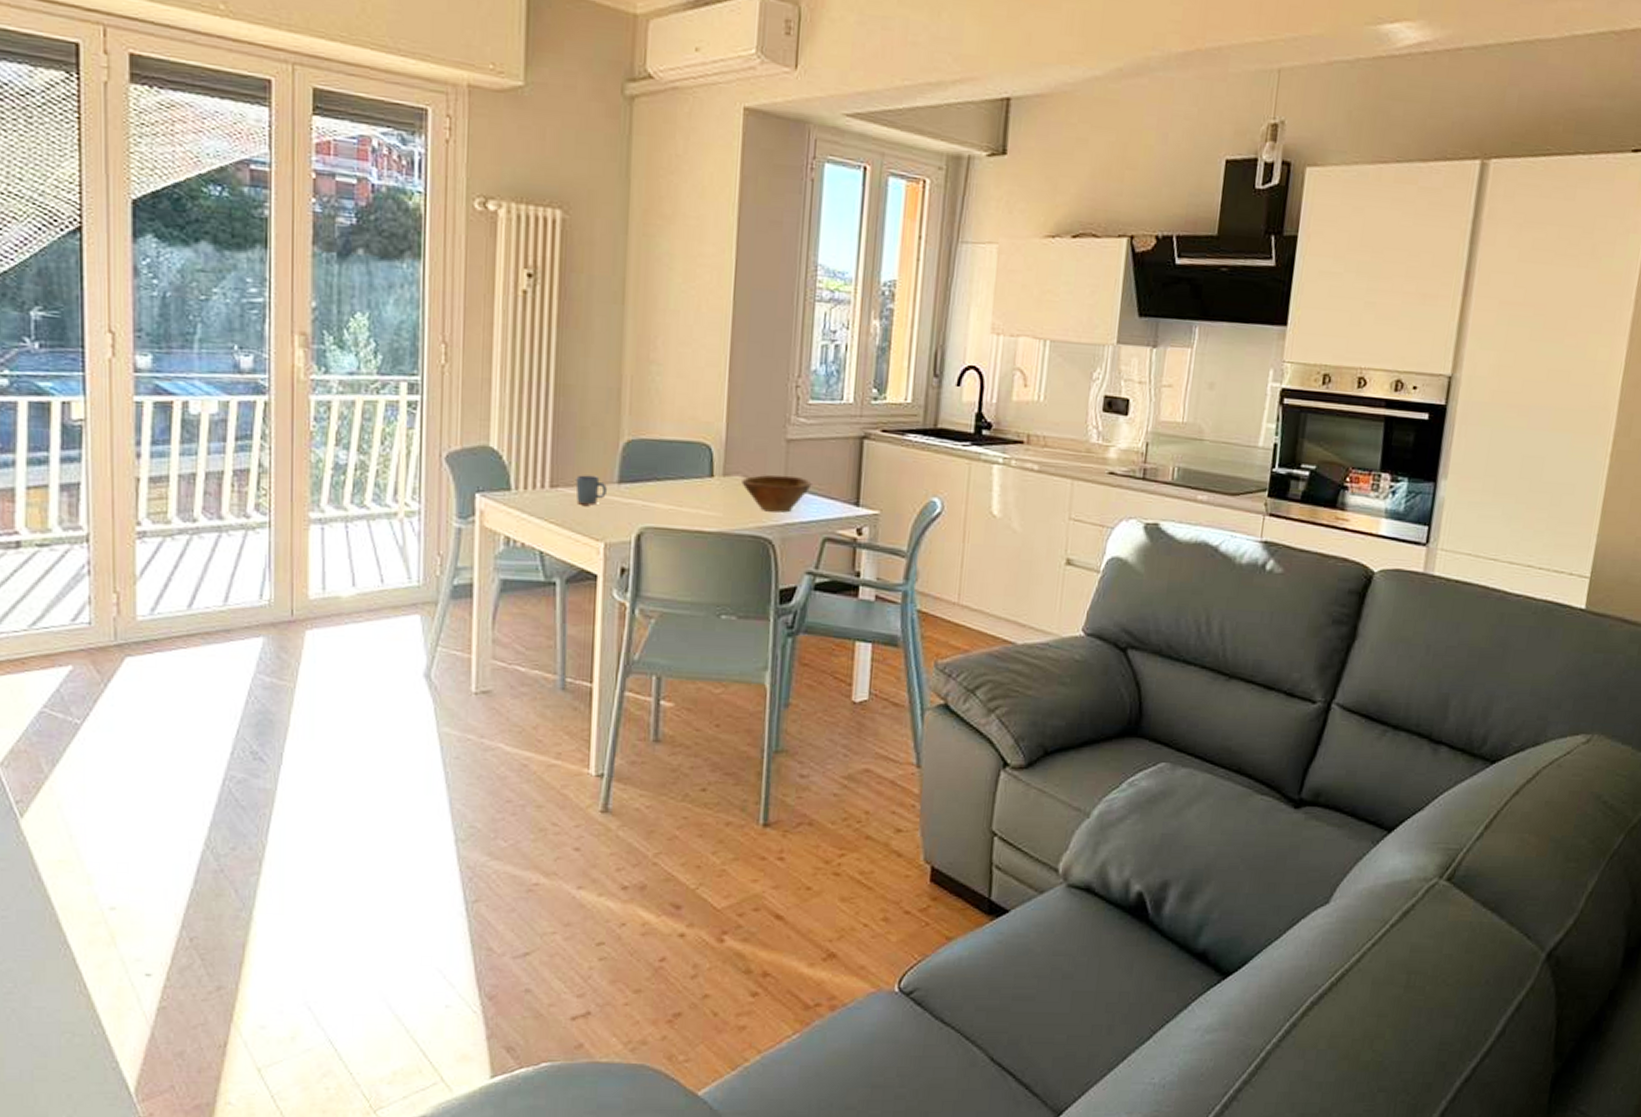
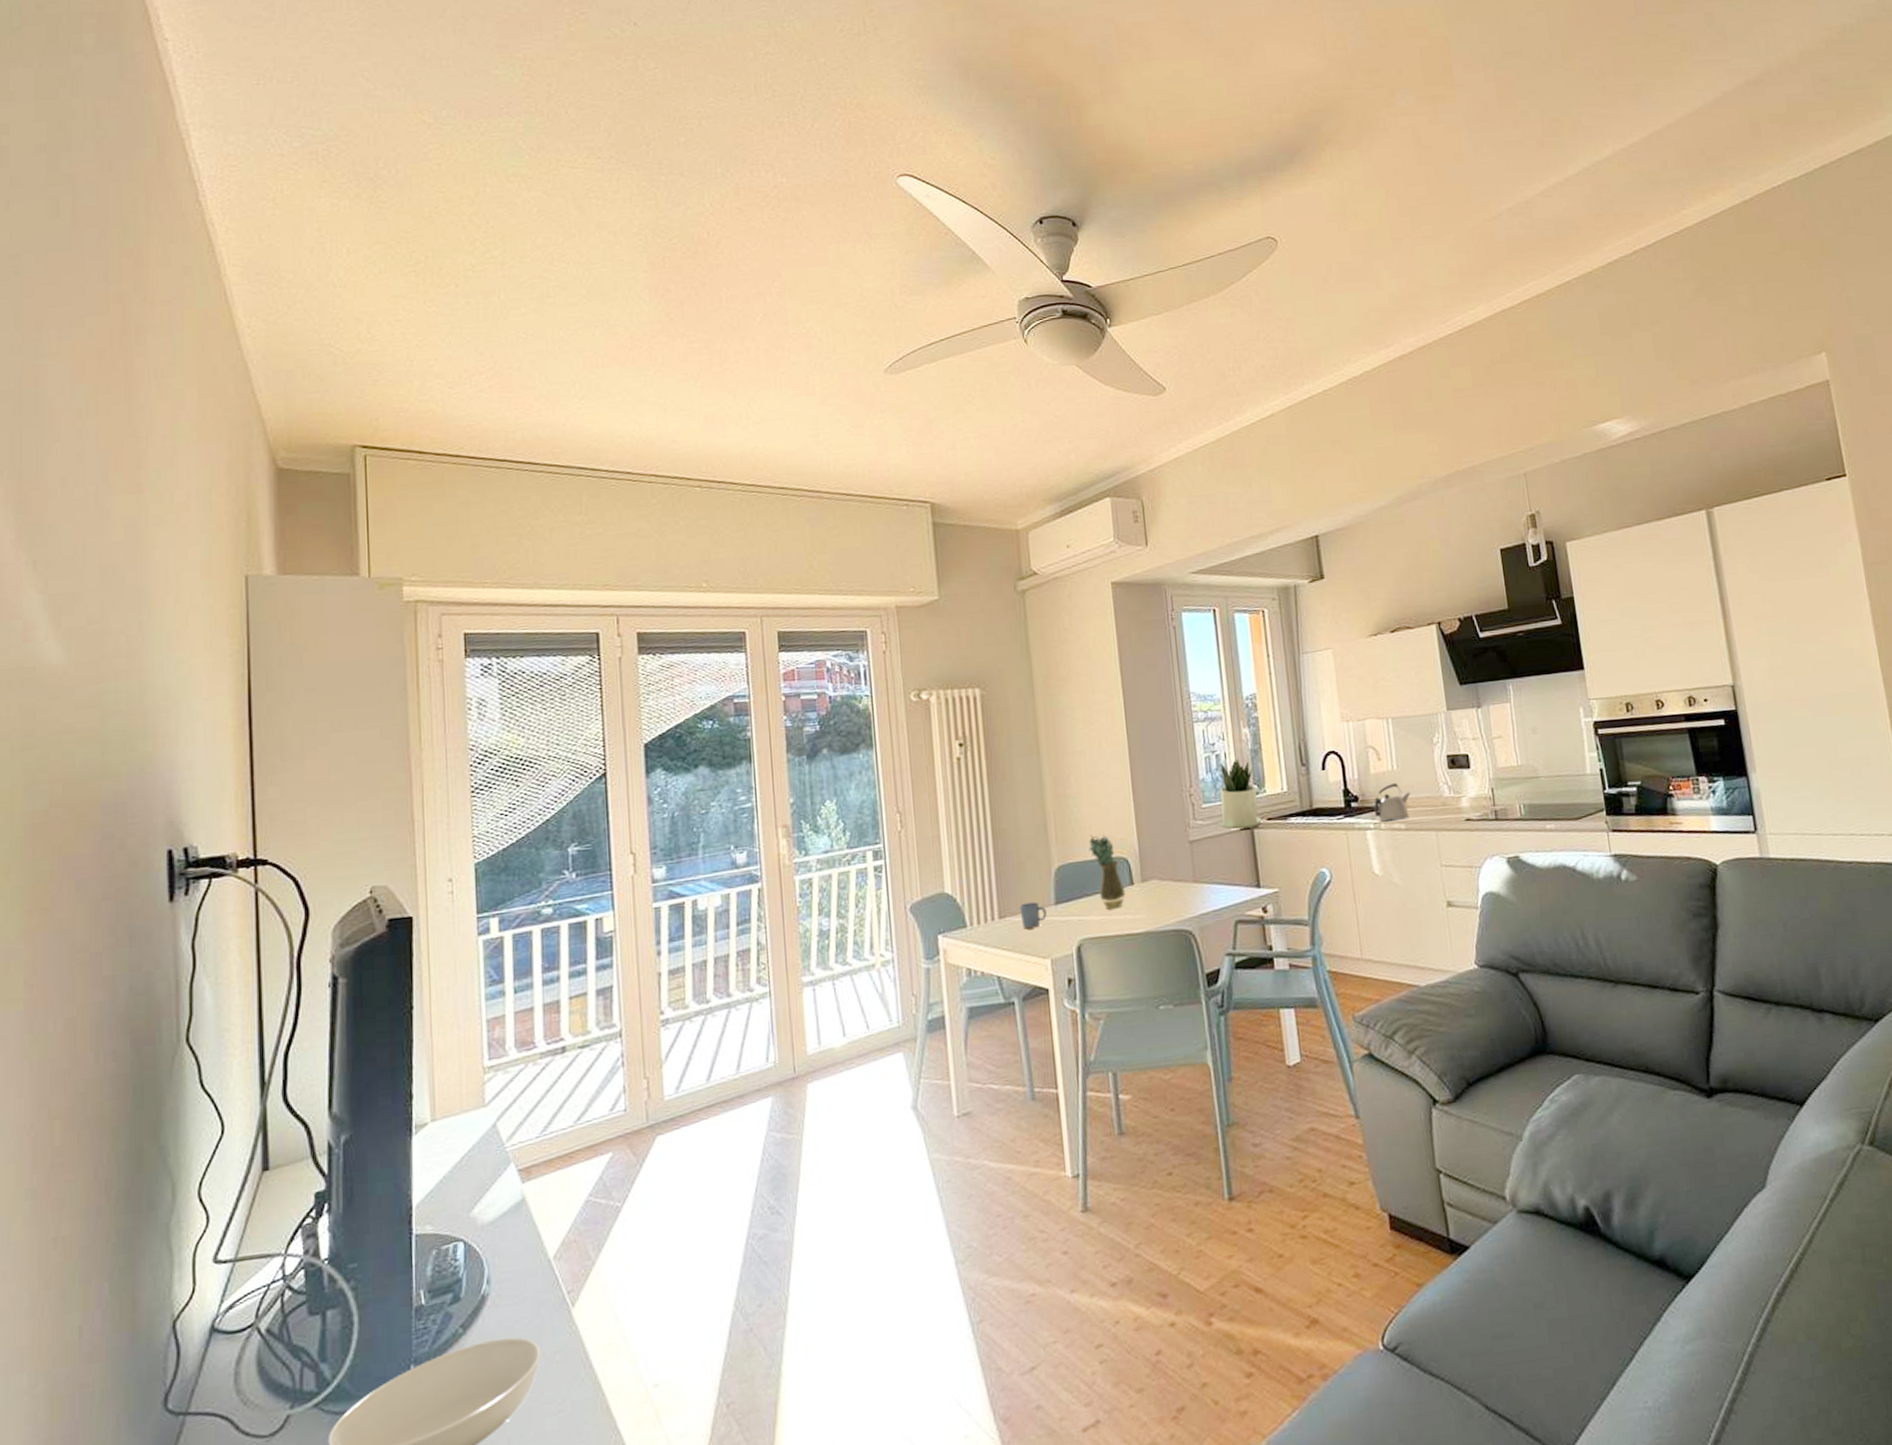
vase: none [666,410,703,500] -> present [1088,834,1126,910]
bowl: present [742,475,812,513] -> none [1158,871,1217,907]
planter: none [824,355,878,438] -> present [1219,759,1263,830]
kettle: none [1007,415,1054,459] -> present [1374,782,1411,822]

